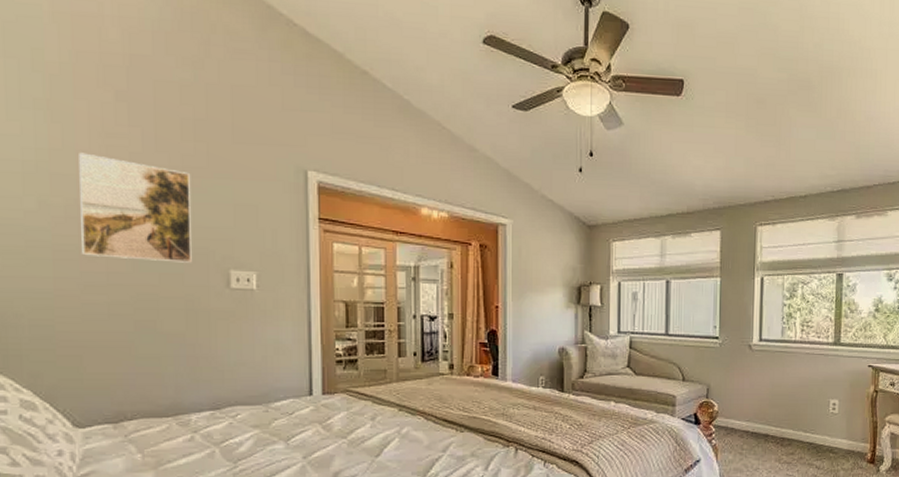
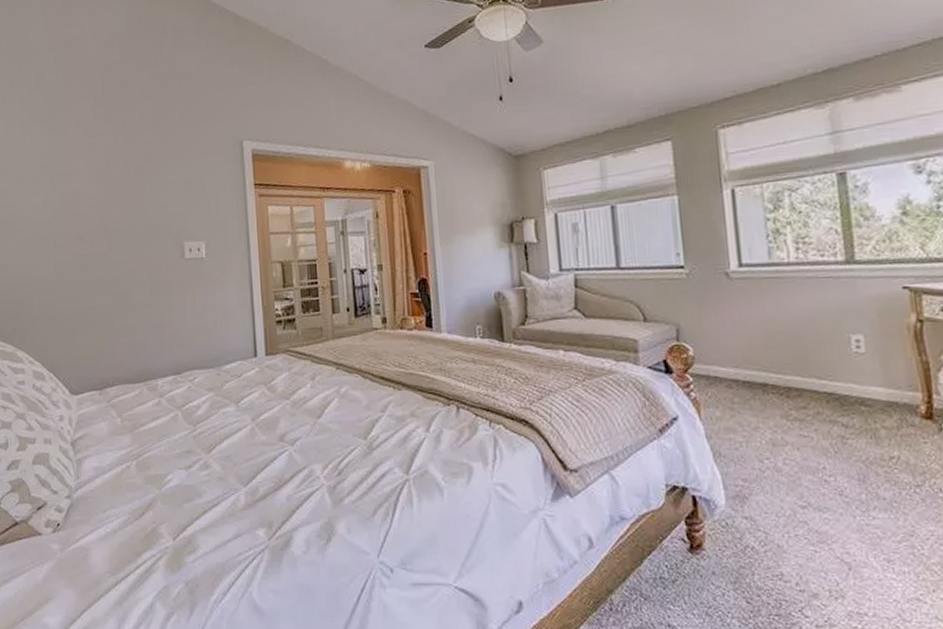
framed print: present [79,152,192,263] -> none [70,153,154,242]

